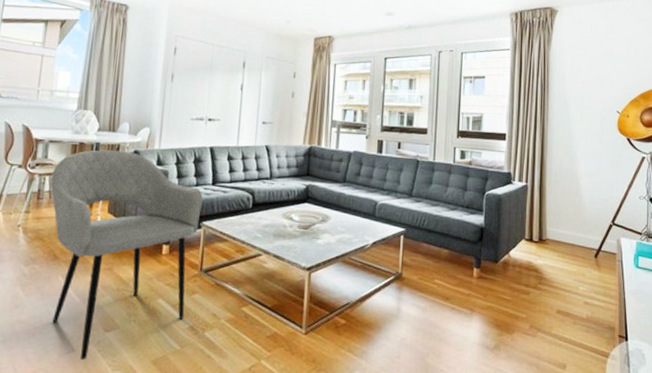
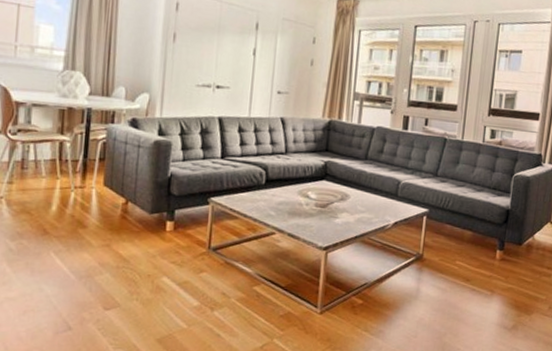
armchair: present [50,149,204,361] -> none [35,116,212,339]

